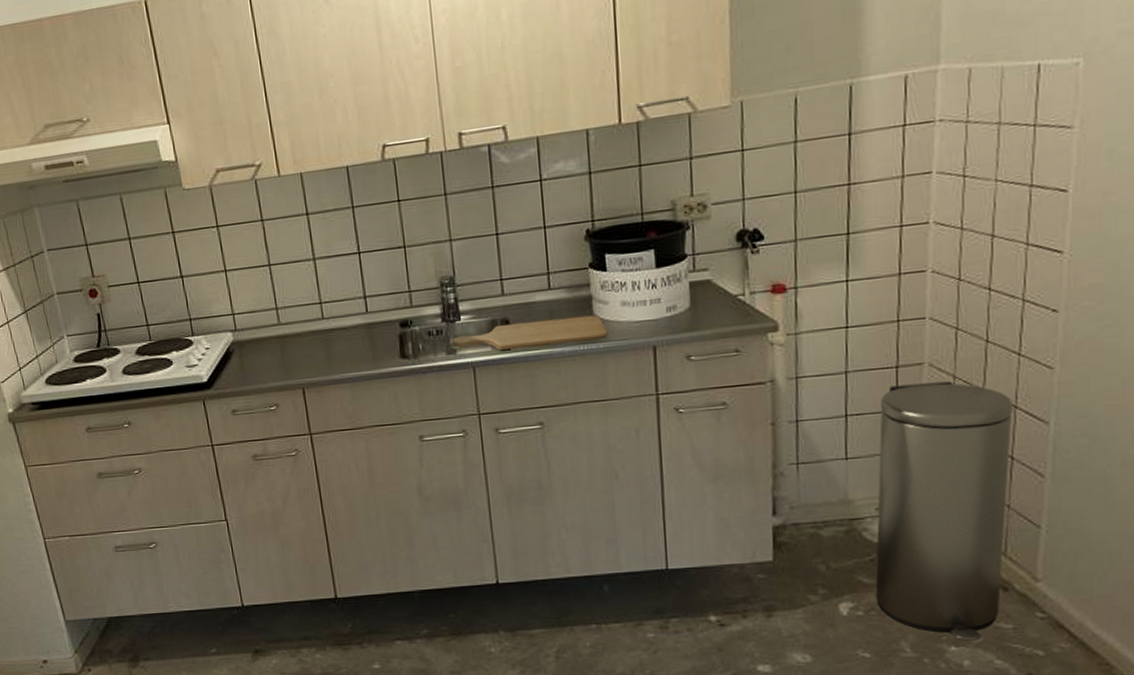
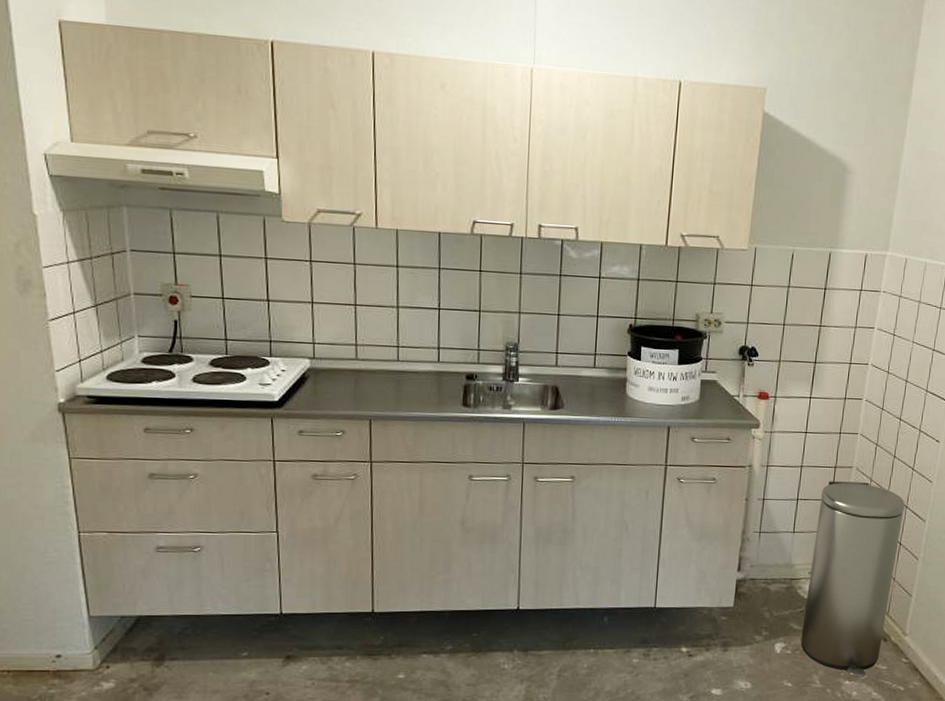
chopping board: present [452,314,608,351] -> none [509,390,635,415]

